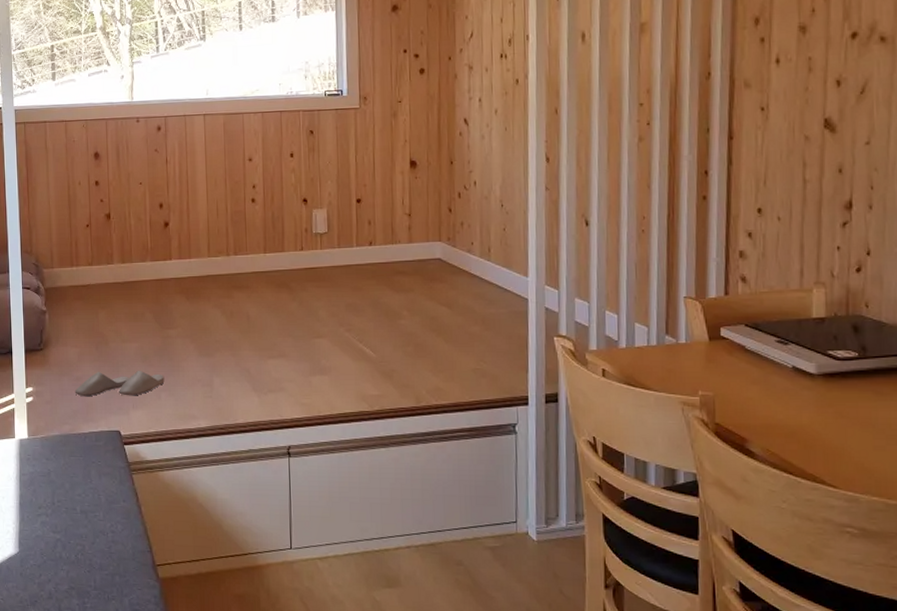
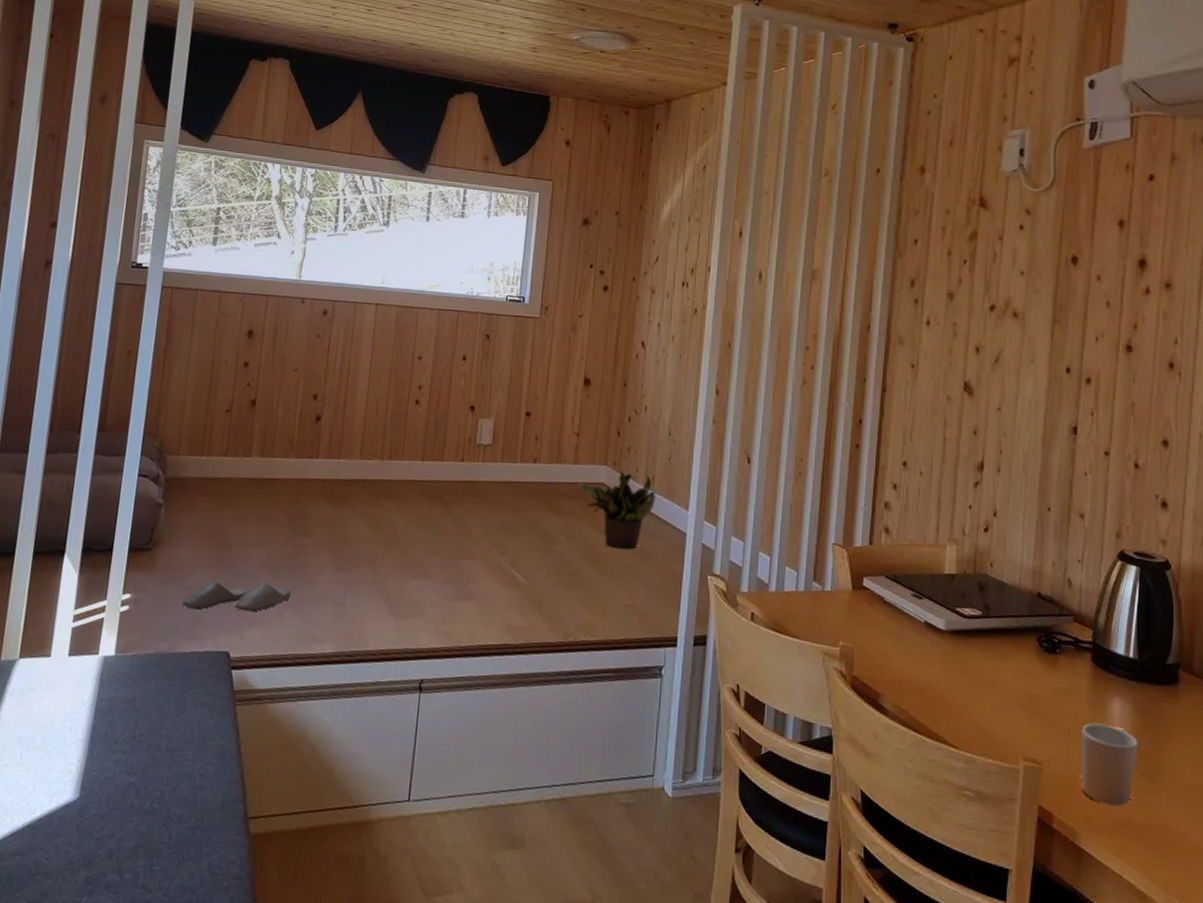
potted plant: none [414,244,494,319] -> present [577,470,657,550]

